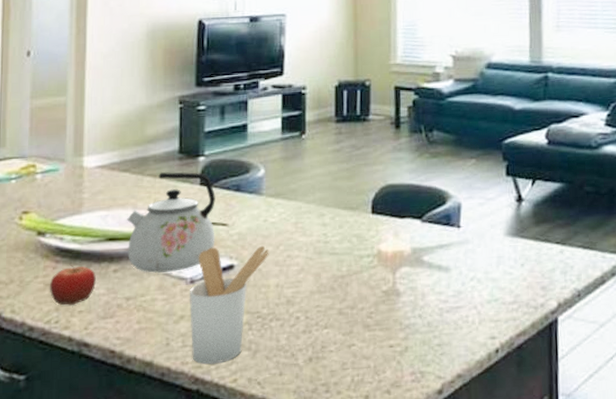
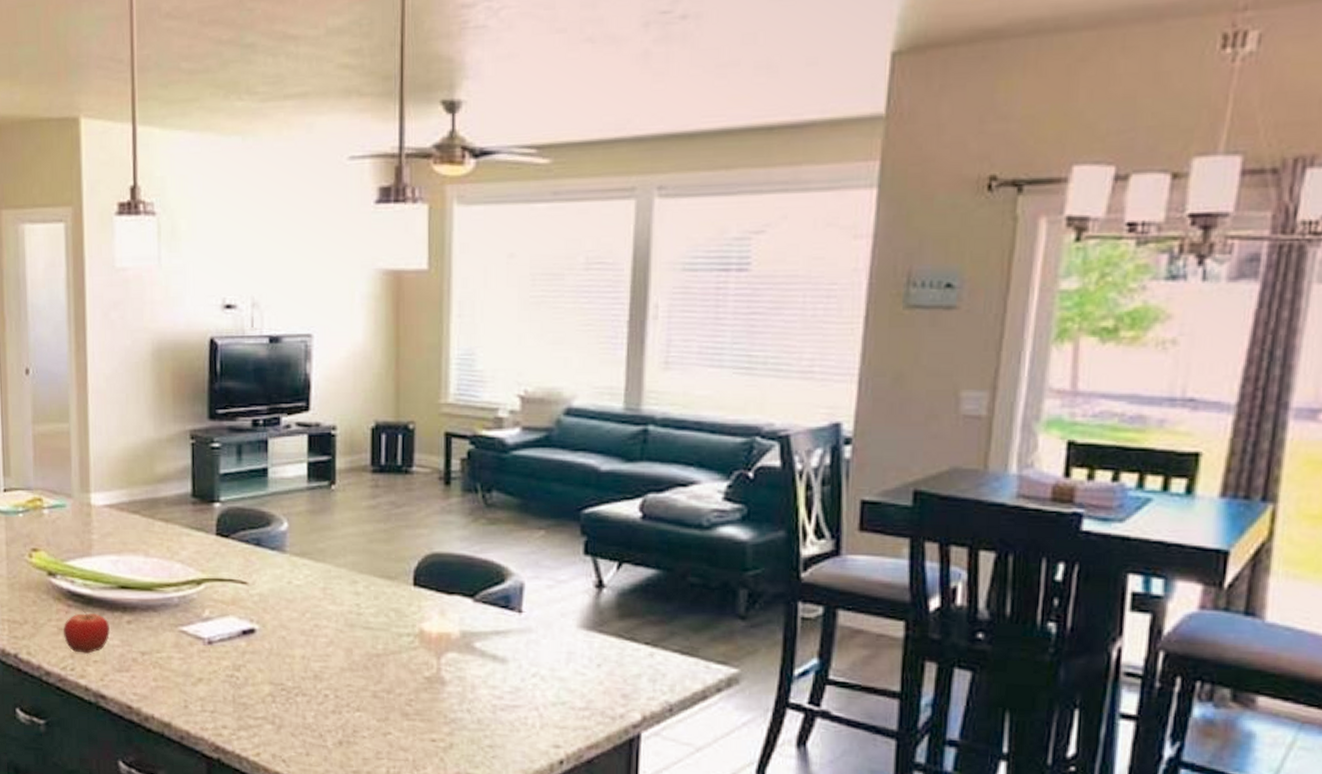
kettle: present [127,172,215,273] -> none [139,517,234,631]
utensil holder: present [189,245,270,365] -> none [207,606,295,734]

